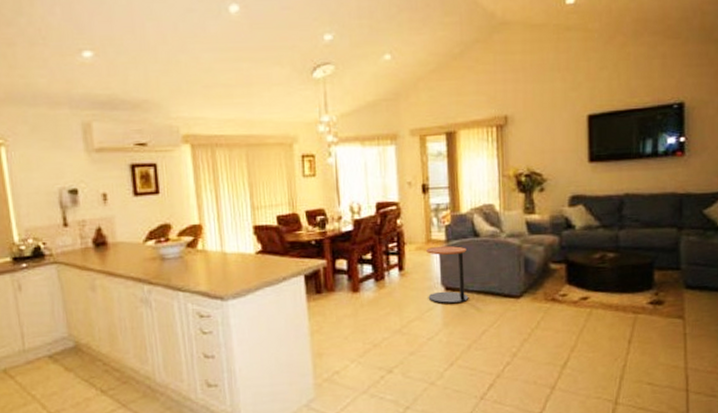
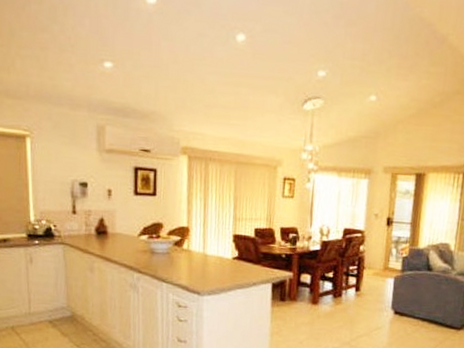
side table: present [426,245,469,304] -> none [378,274,419,327]

